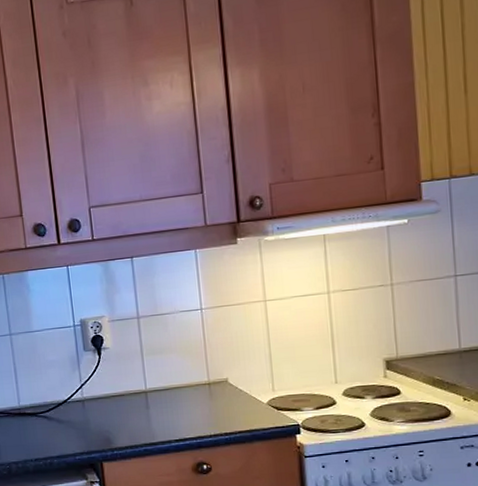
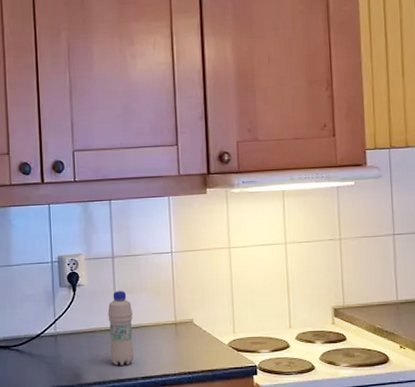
bottle: none [136,352,167,429] -> present [108,291,135,366]

